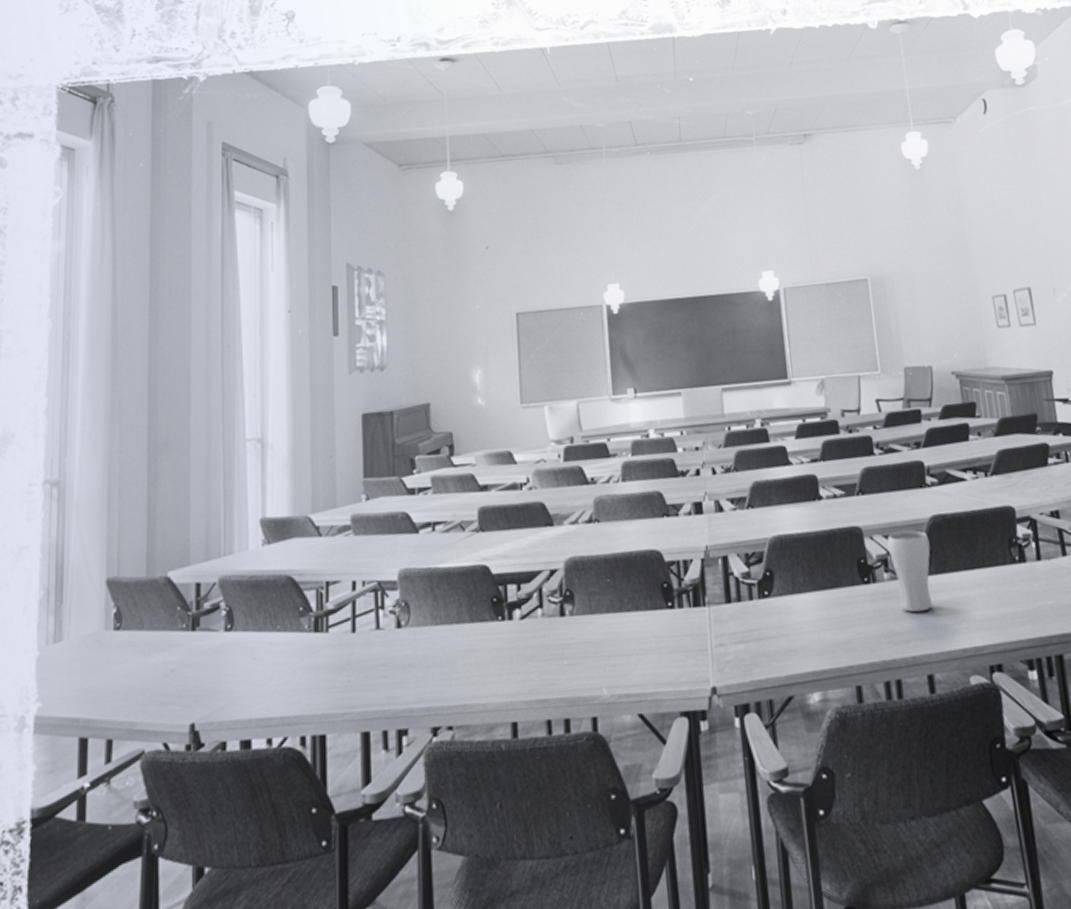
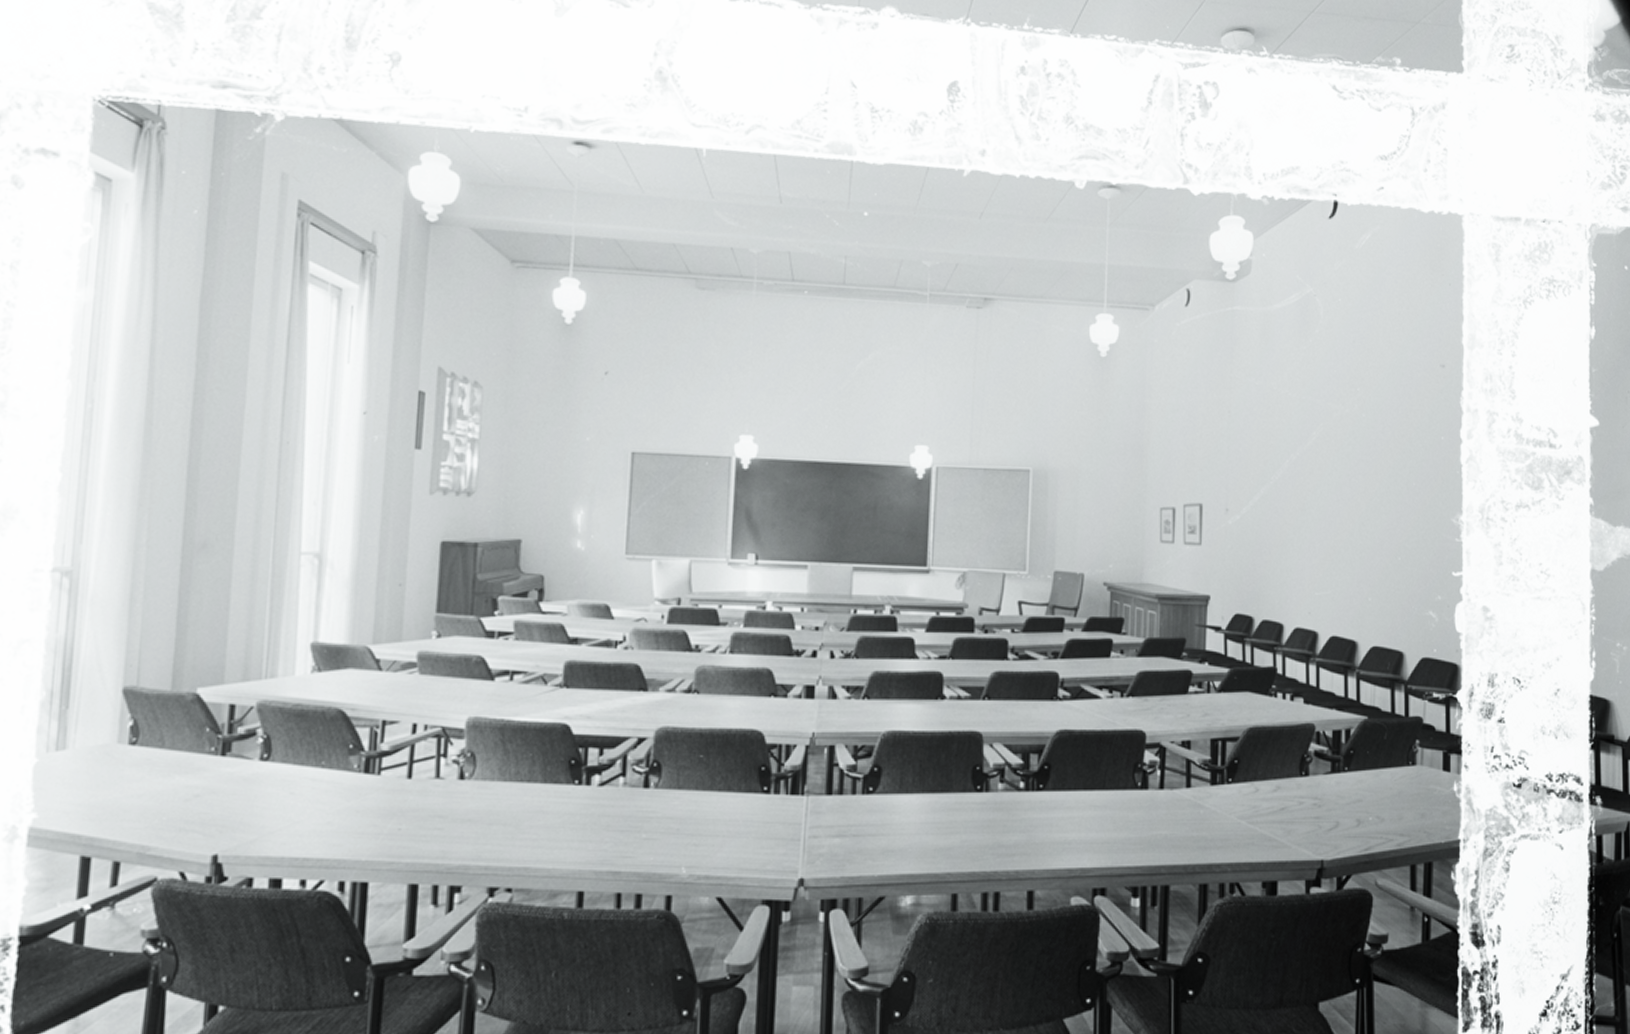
drinking glass: present [887,530,934,613] -> none [1007,743,1052,827]

